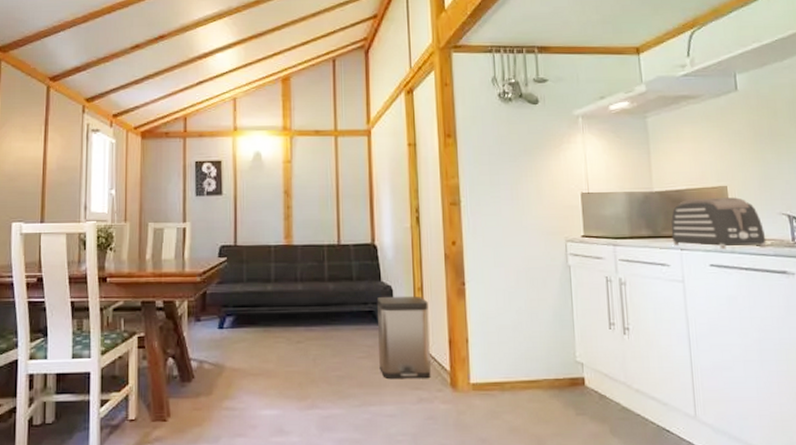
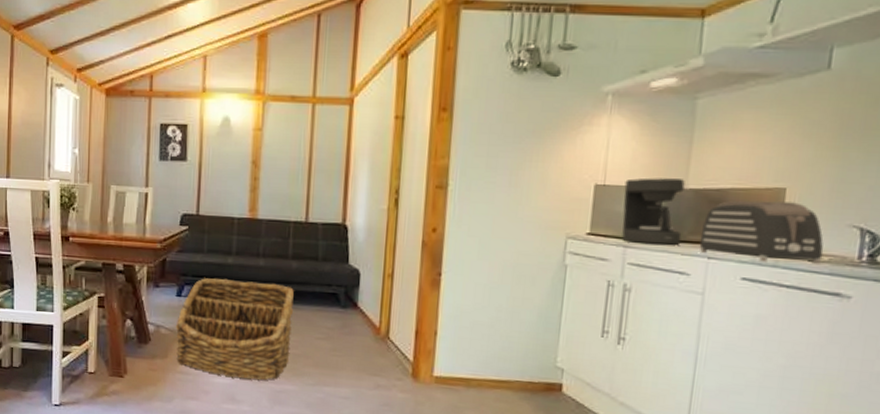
basket: none [218,306,334,408] -> present [175,278,294,380]
pedal bin: present [376,295,431,380] -> none [338,279,398,367]
coffee maker: none [604,184,657,242] -> present [622,178,685,246]

